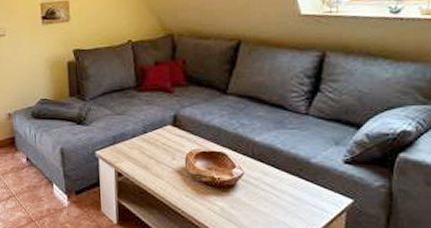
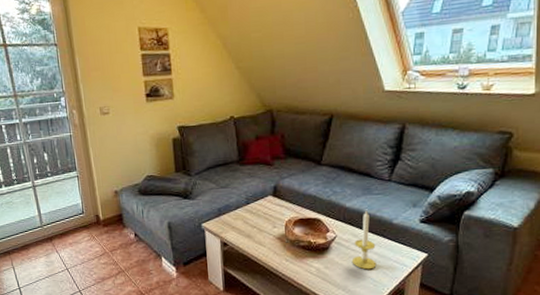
candle: none [261,147,291,213] -> present [351,211,377,270]

